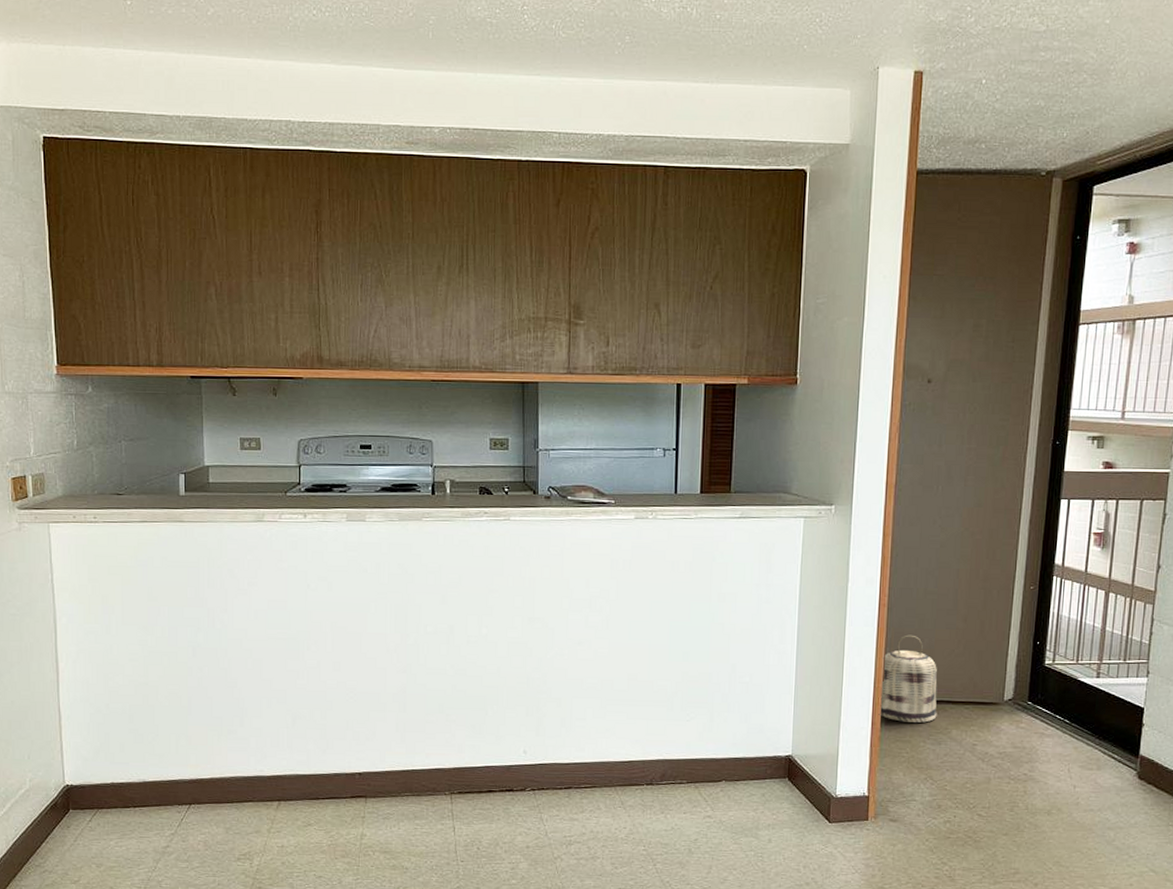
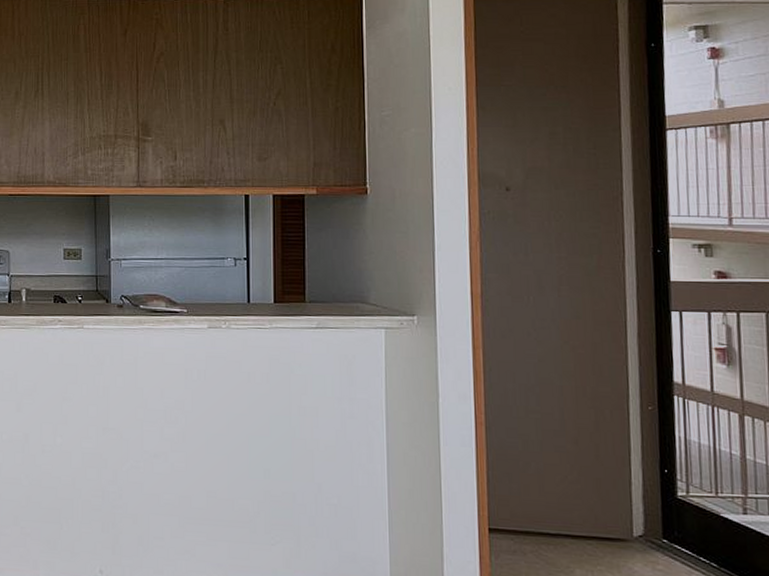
basket: present [878,634,937,723] -> none [485,457,555,559]

